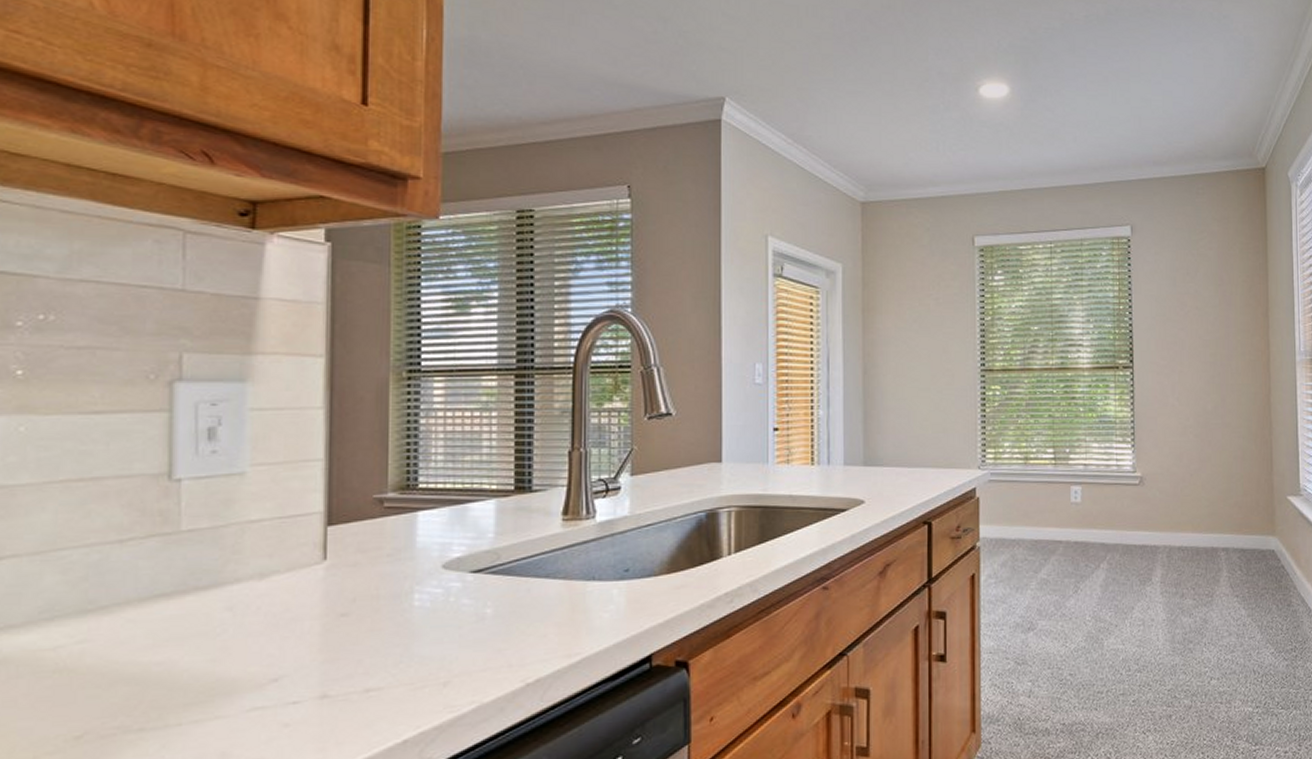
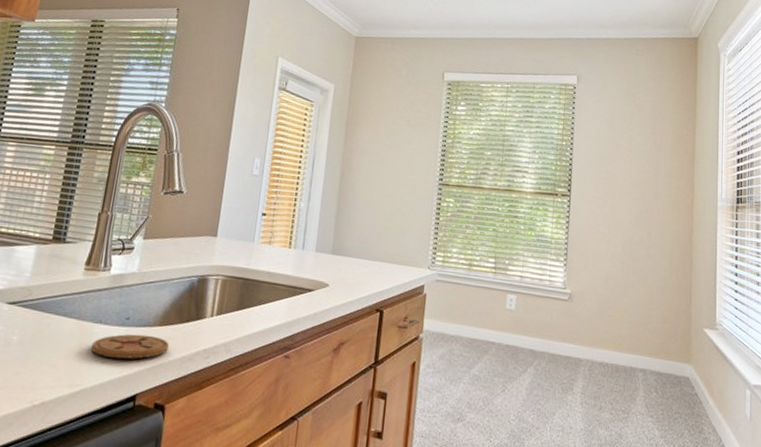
coaster: none [587,586,682,618] -> present [91,334,169,359]

